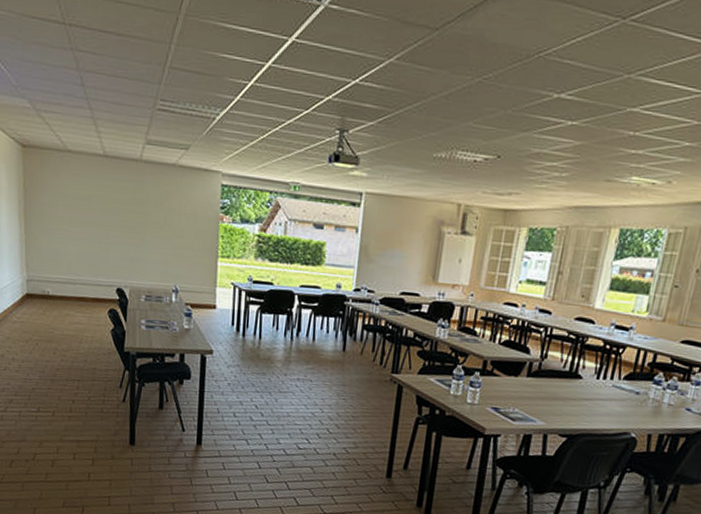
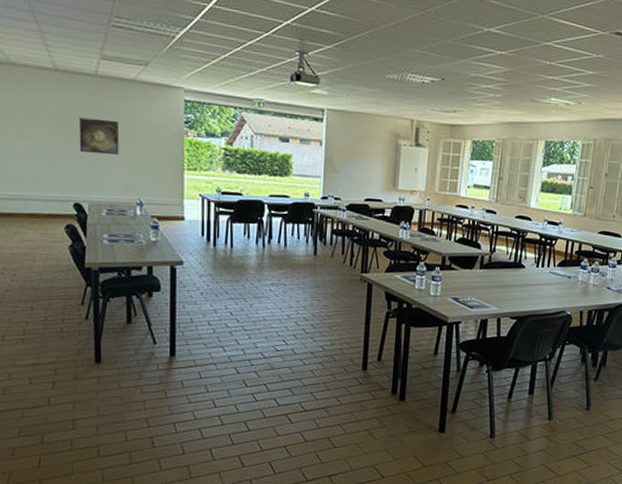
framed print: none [123,203,160,242] -> present [79,117,120,156]

